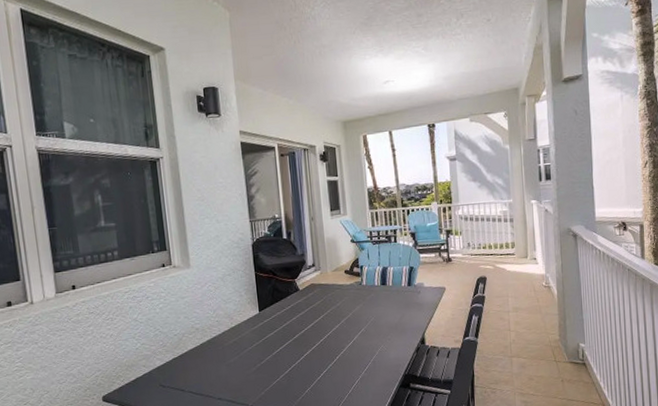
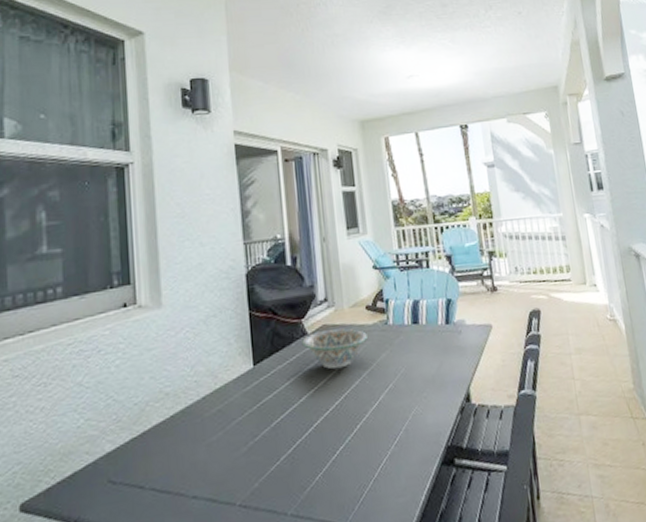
decorative bowl: none [295,287,346,317] -> present [302,328,367,370]

